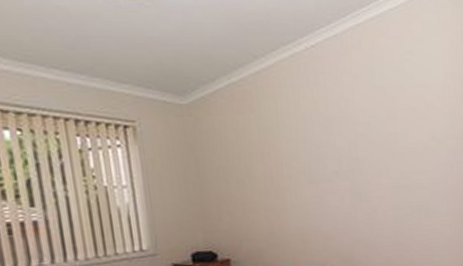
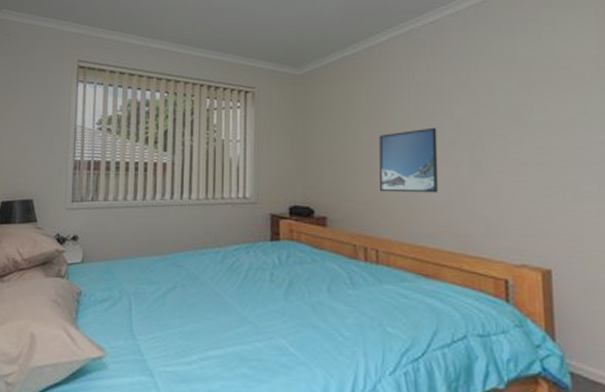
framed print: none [272,158,327,228] -> present [379,127,439,193]

